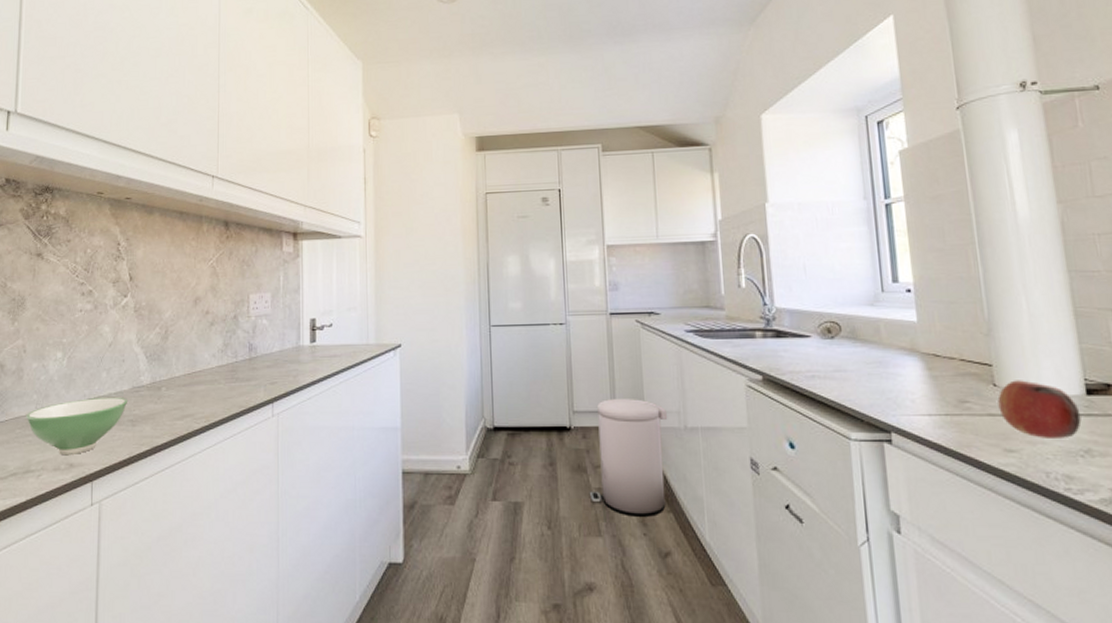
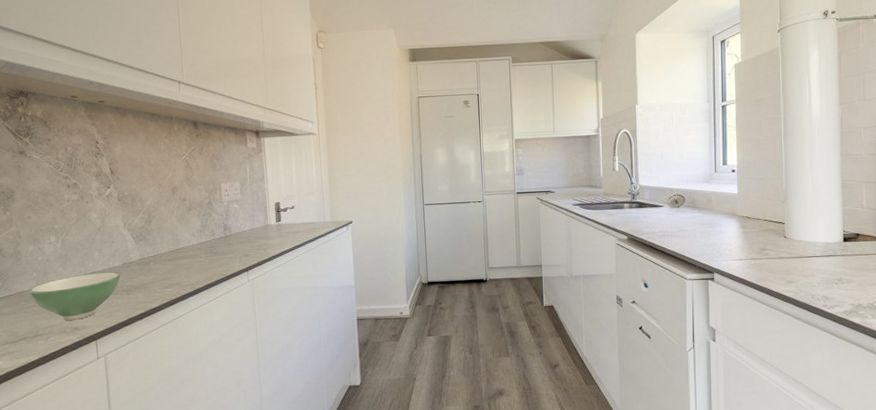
pedal bin: present [589,398,668,517] -> none [500,256,559,341]
fruit: present [998,380,1082,438] -> none [786,233,838,273]

